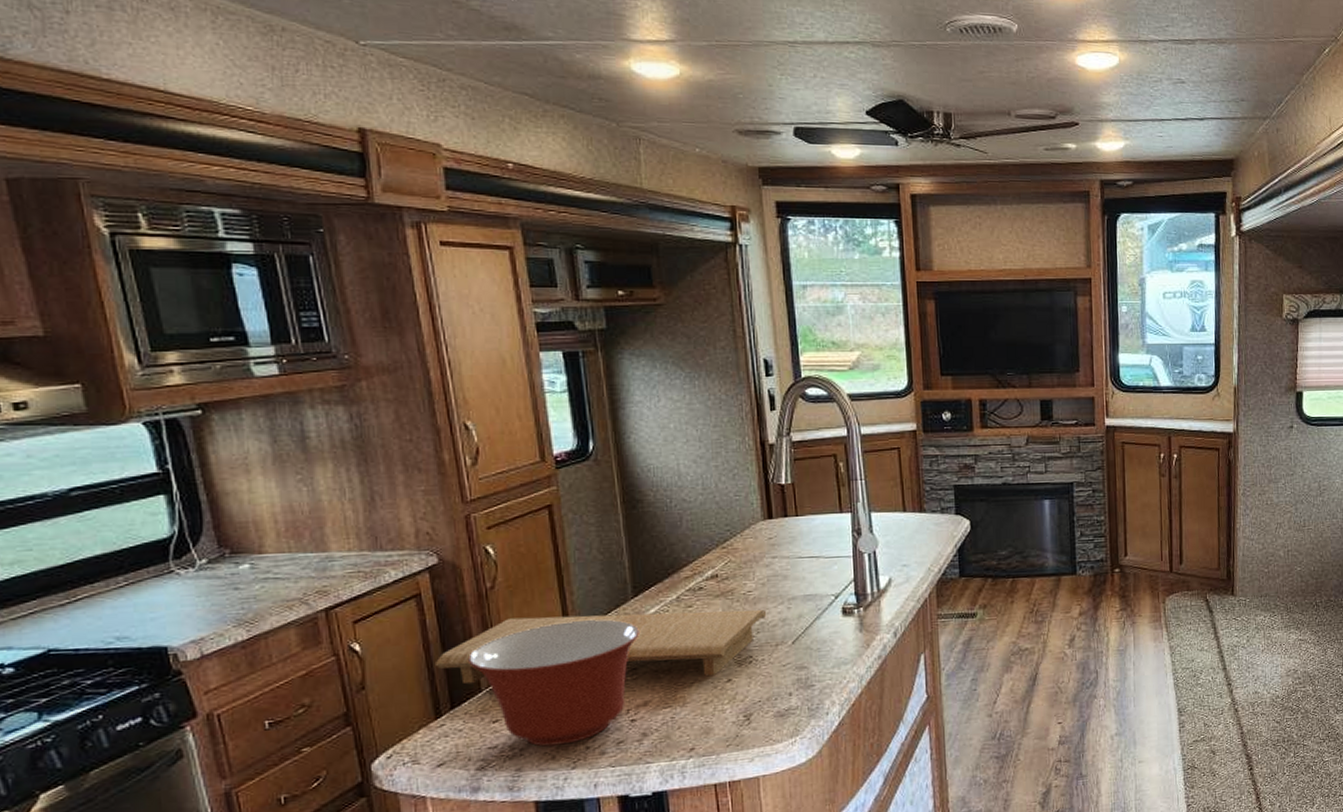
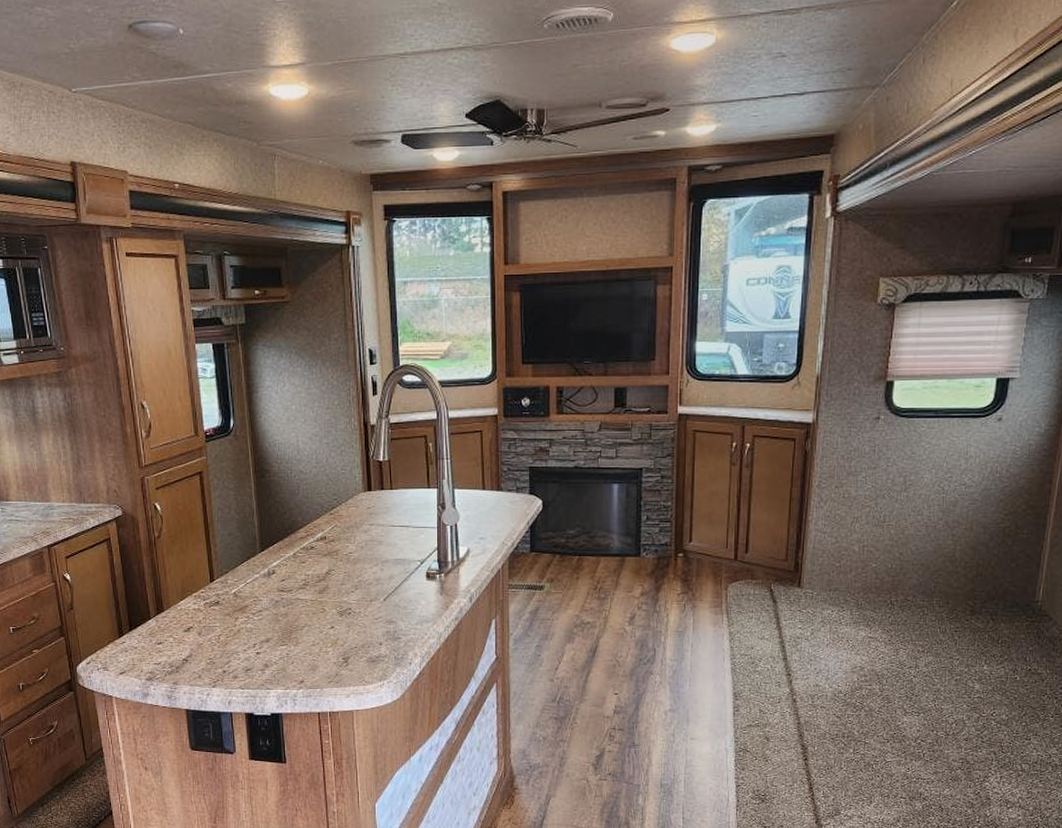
cutting board: present [434,609,767,684] -> none [119,562,364,623]
mixing bowl: present [468,619,640,747] -> none [142,568,265,667]

